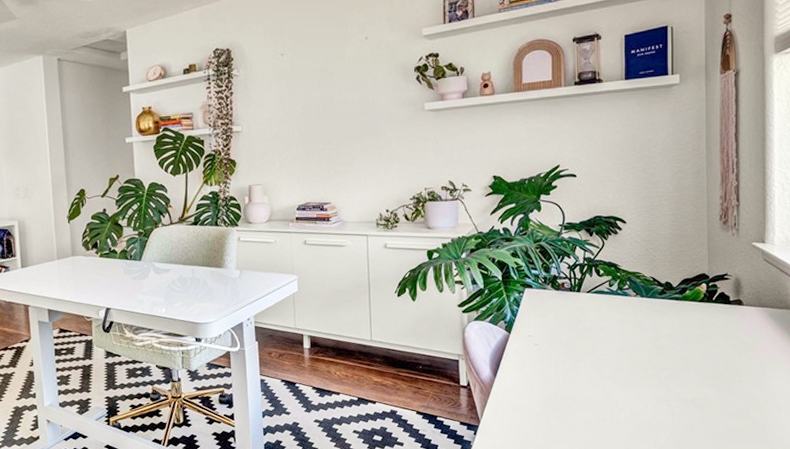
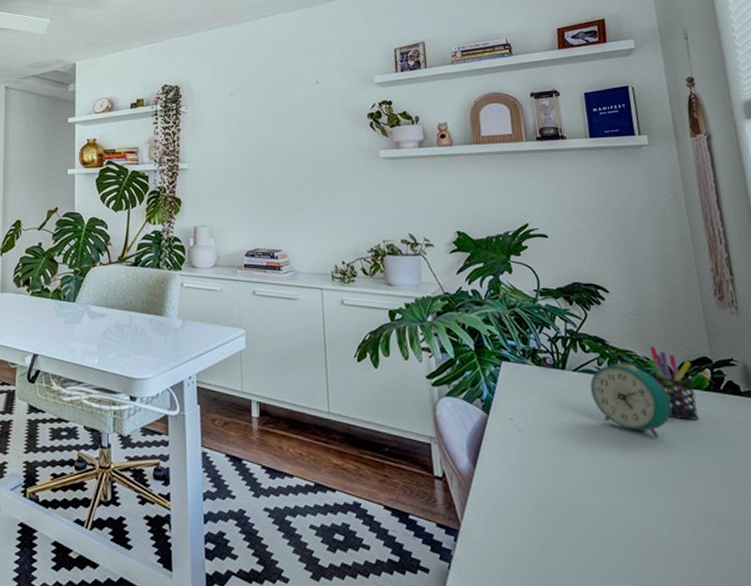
alarm clock: none [600,282,669,343] -> present [590,362,671,438]
pen holder: none [652,267,691,327] -> present [647,346,699,420]

